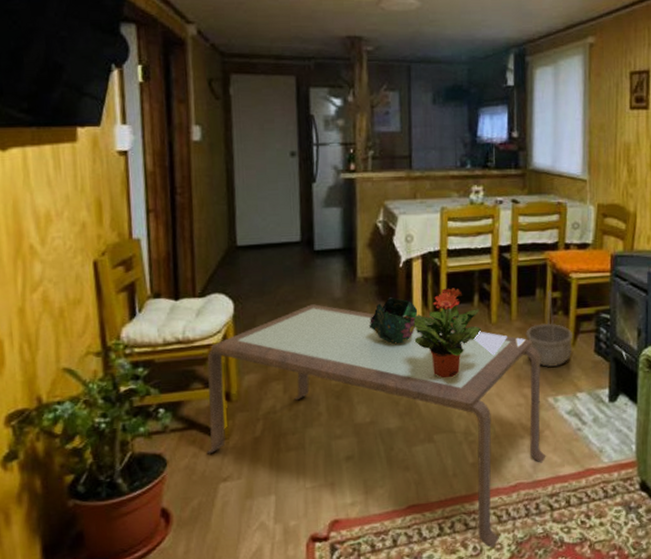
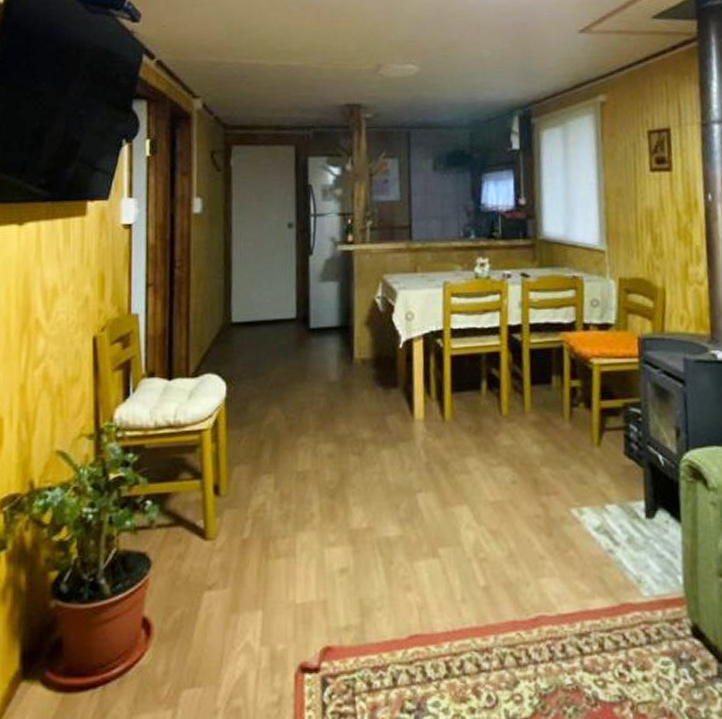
coffee table: present [206,304,546,548] -> none [192,388,572,700]
decorative bowl: present [369,297,418,344] -> none [366,382,420,436]
potted plant: present [413,288,482,379] -> none [414,373,491,480]
basket: present [526,290,573,367] -> none [542,378,598,471]

